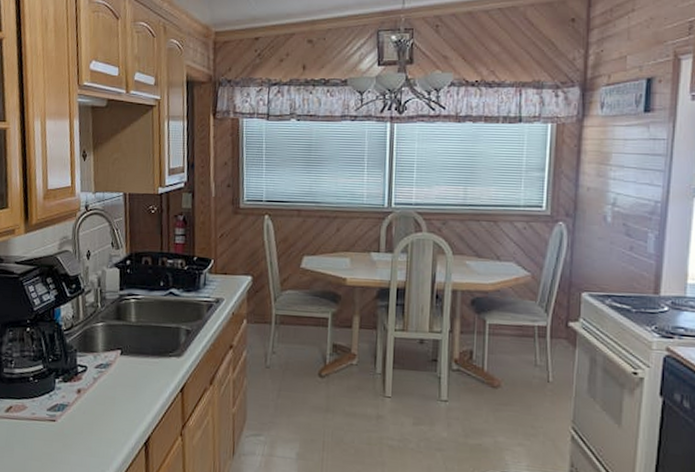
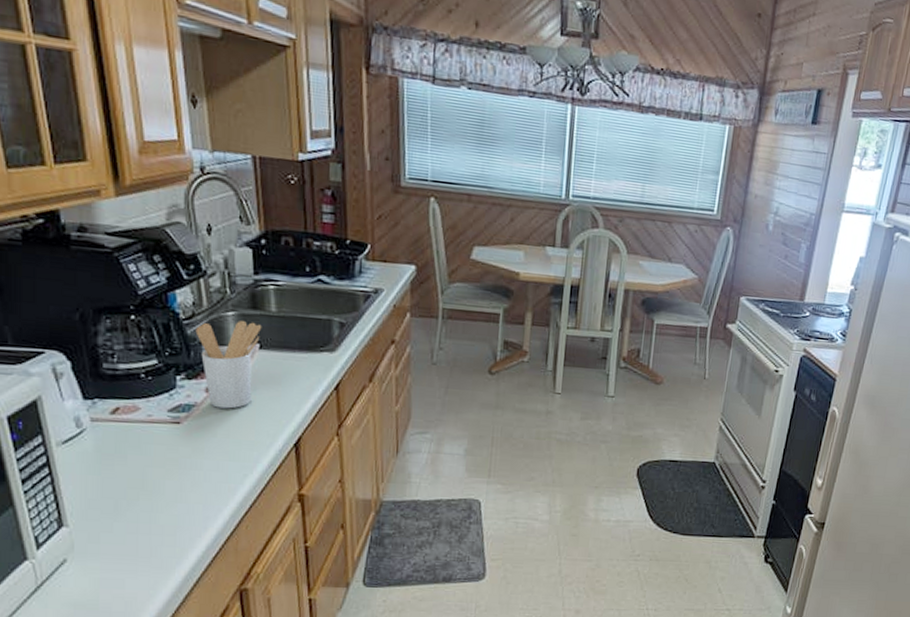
utensil holder: none [72,330,124,409] -> present [195,321,262,409]

